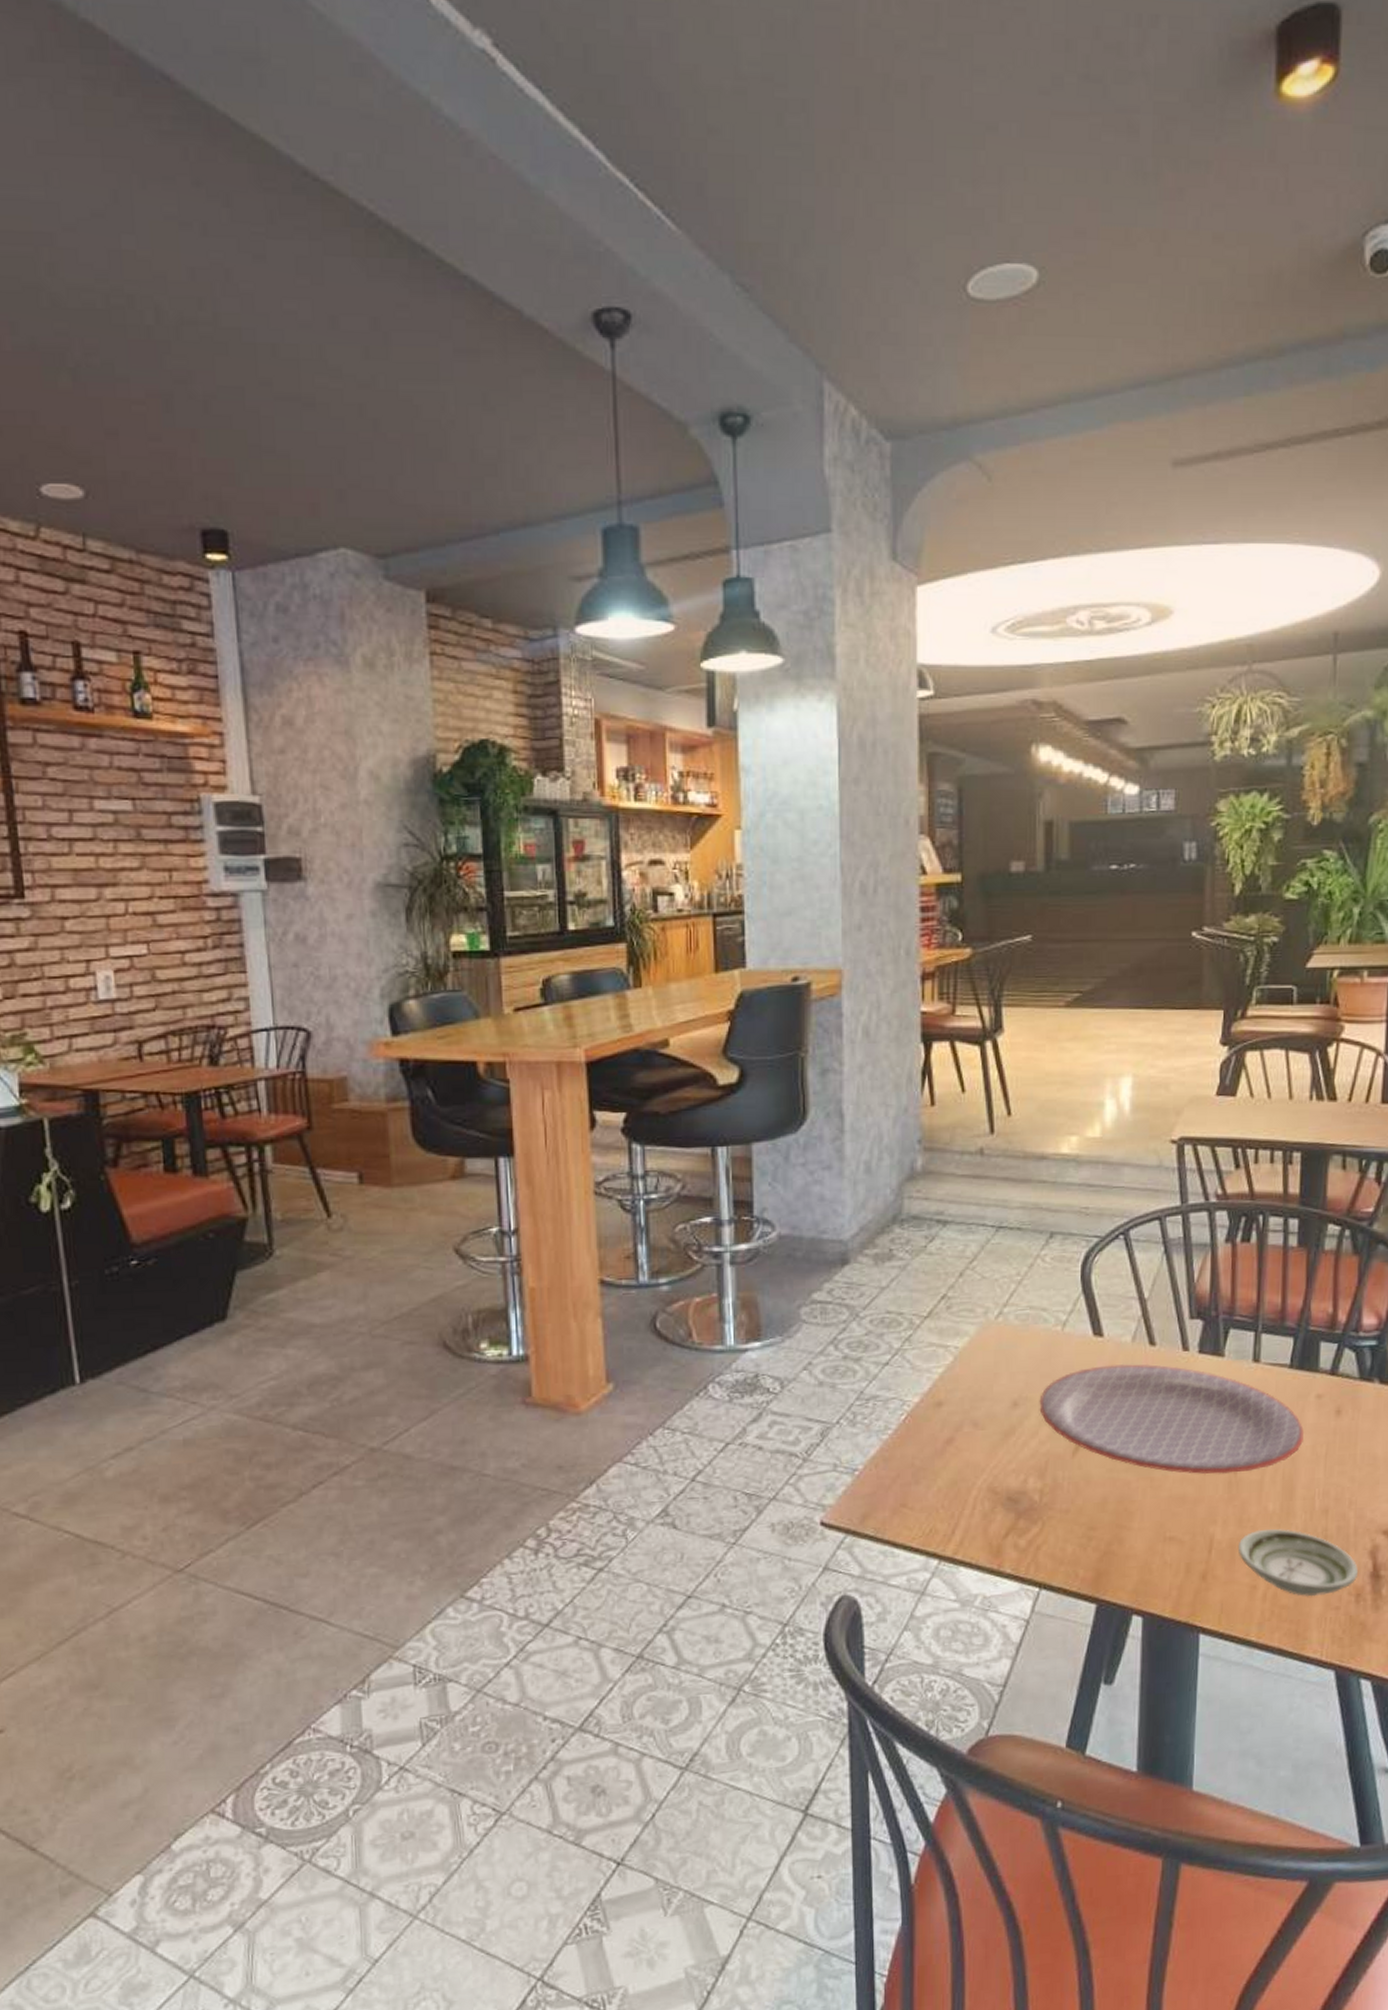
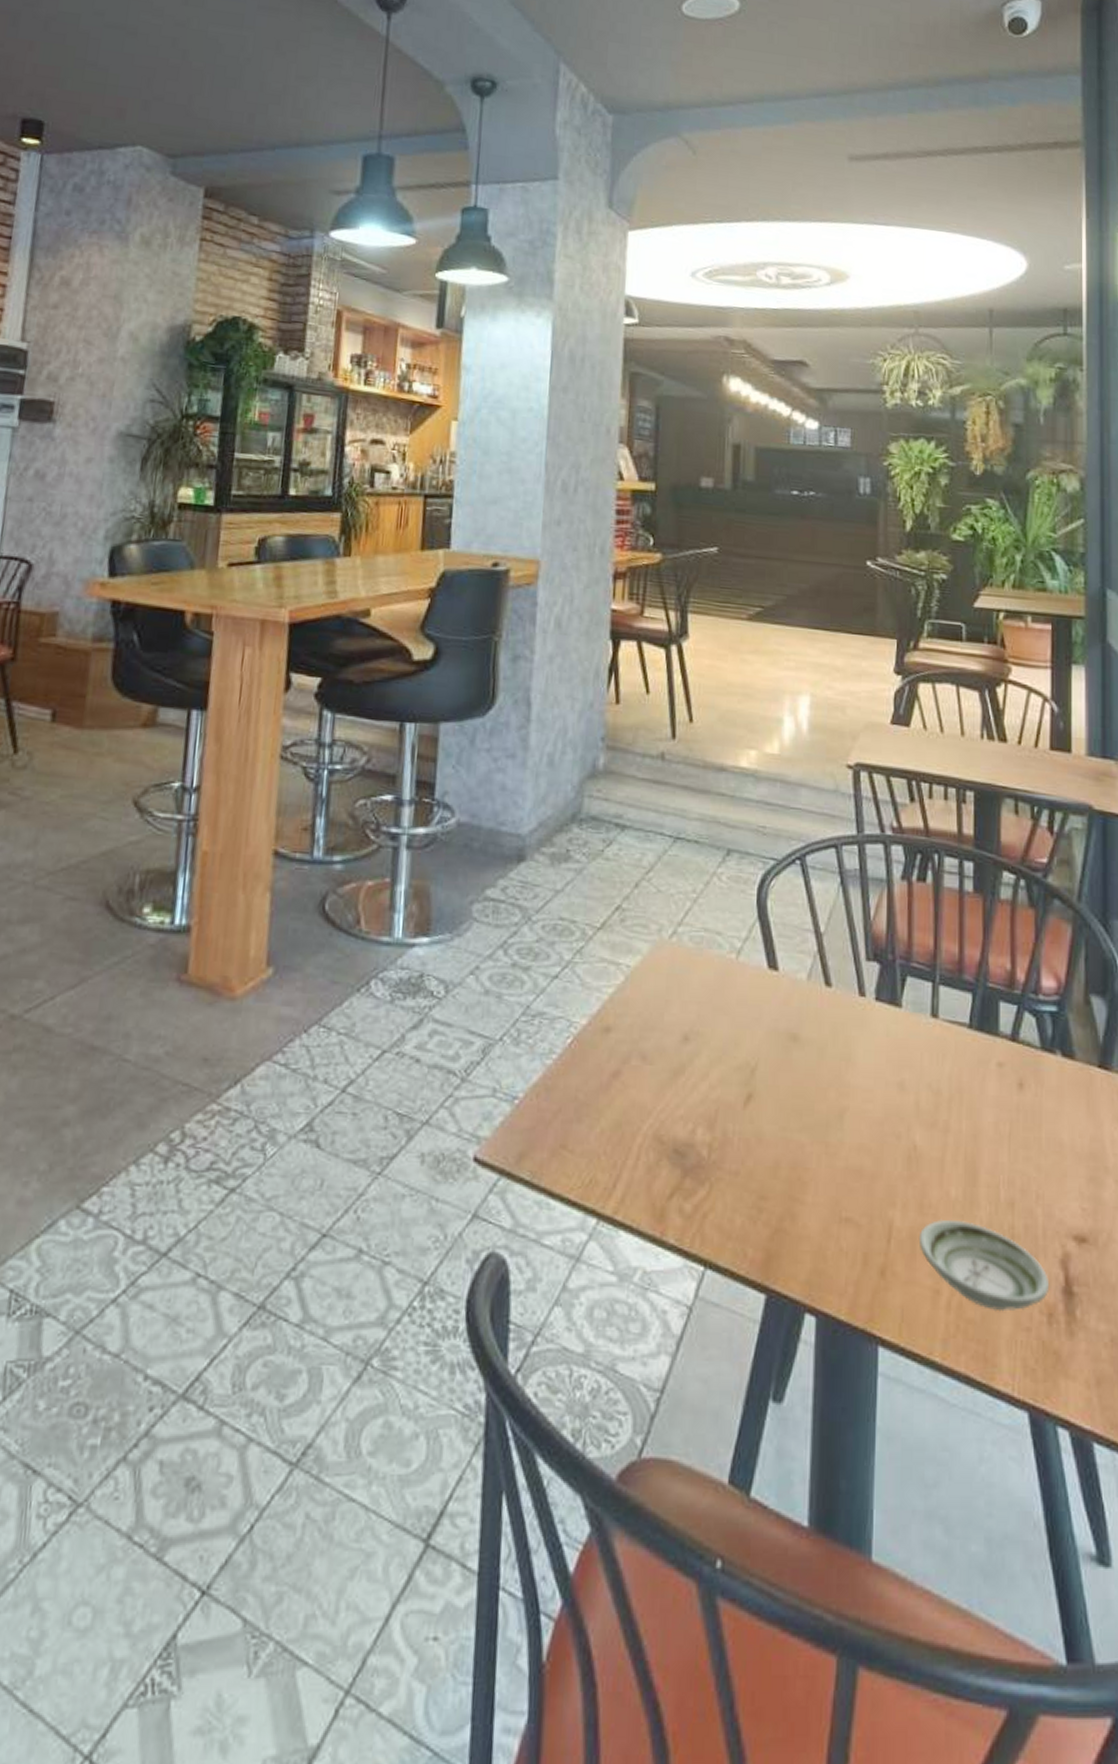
plate: present [1039,1364,1305,1474] -> none [710,1004,987,1146]

